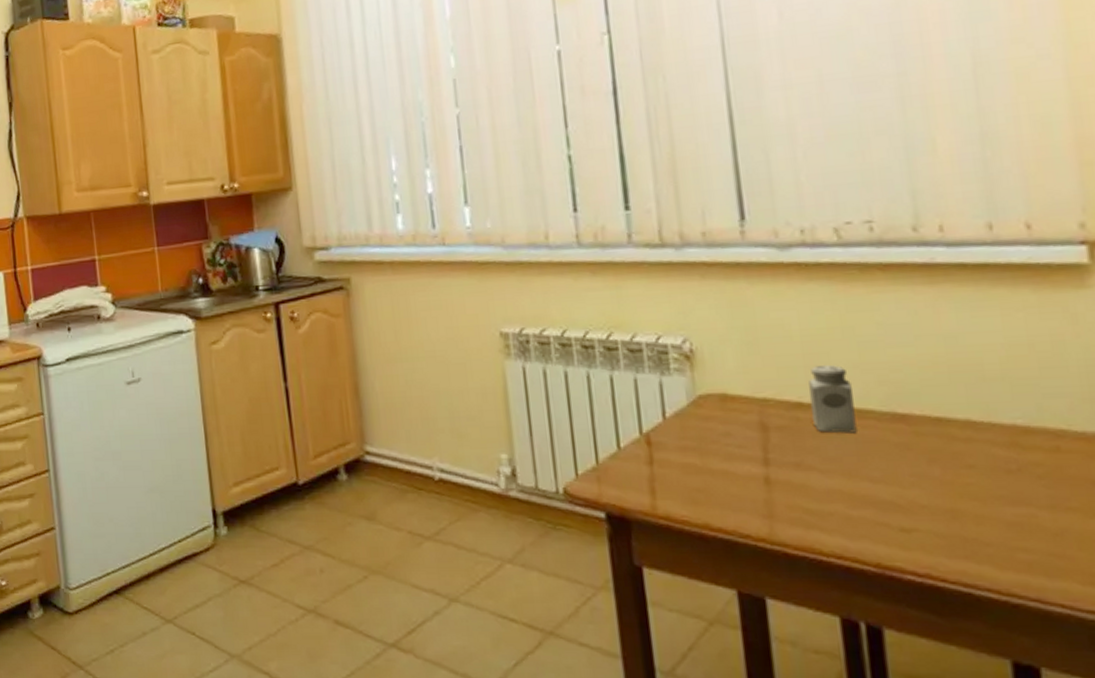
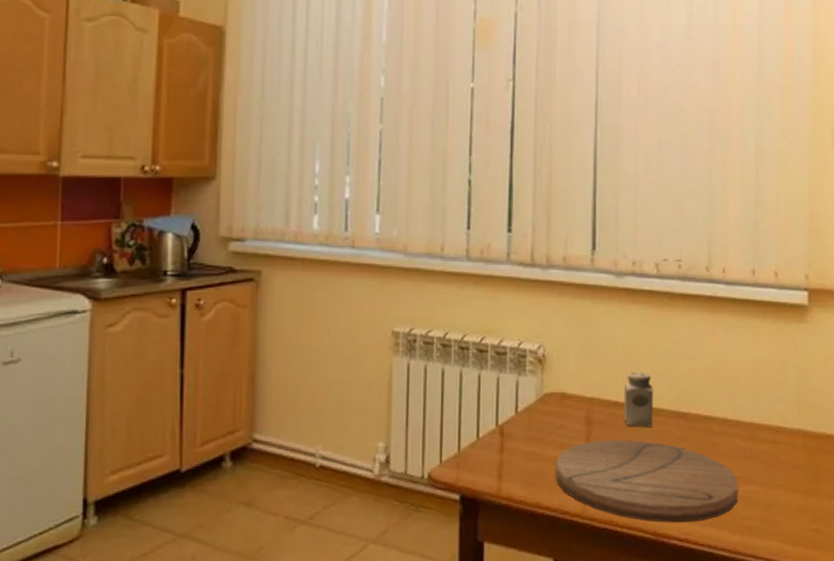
cutting board: none [725,448,1005,553] -> present [556,439,739,523]

